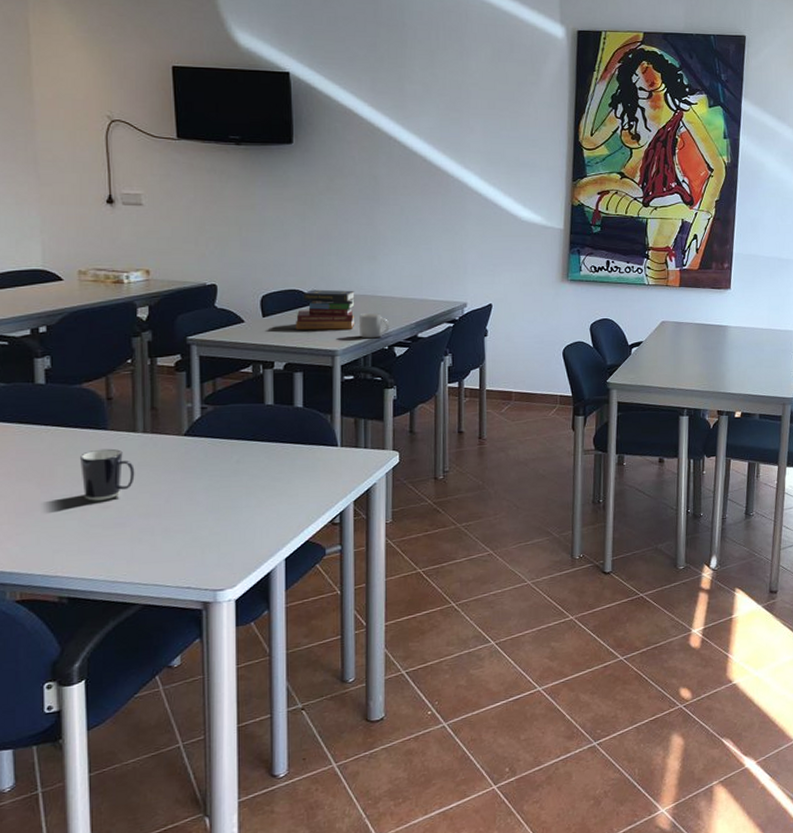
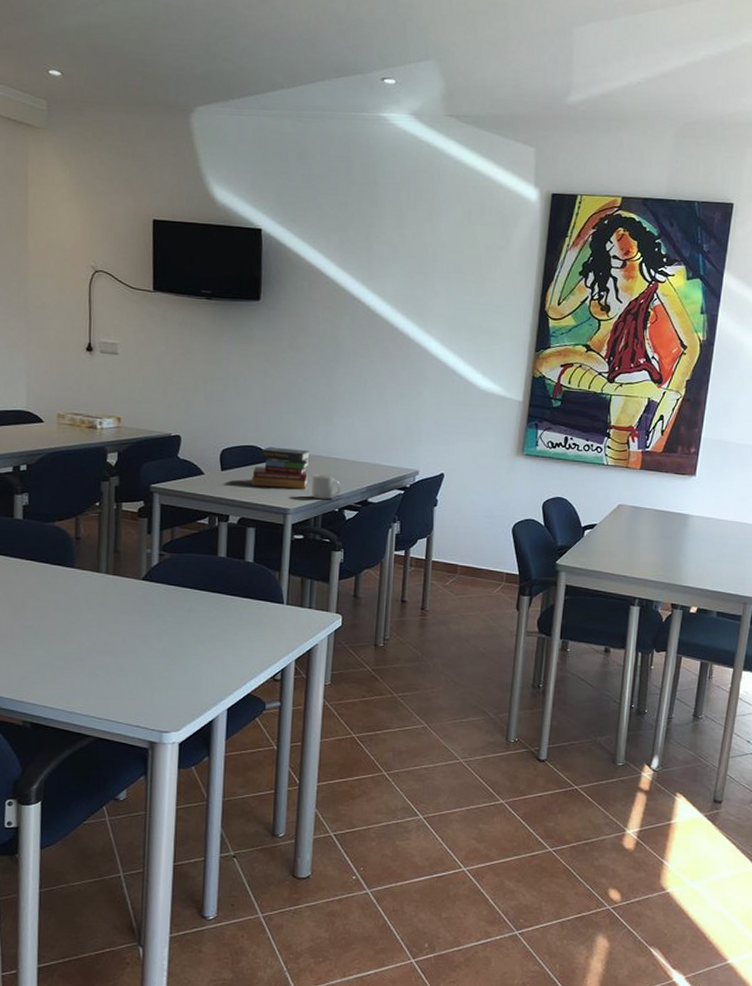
mug: present [79,448,135,501] -> none [48,585,96,635]

